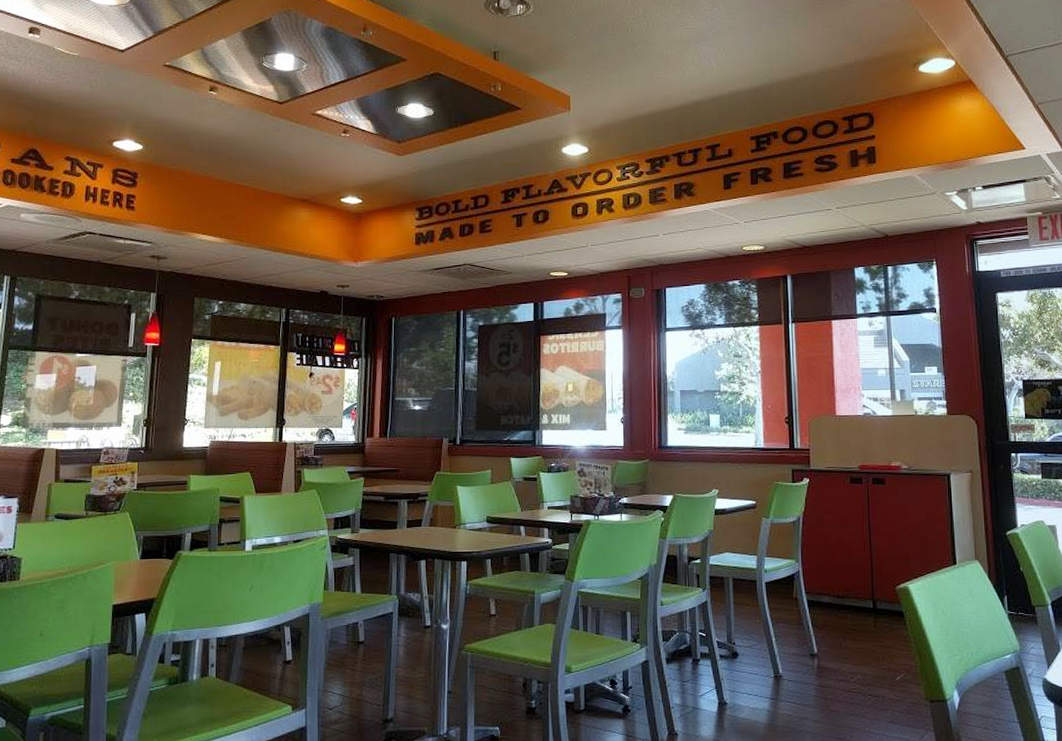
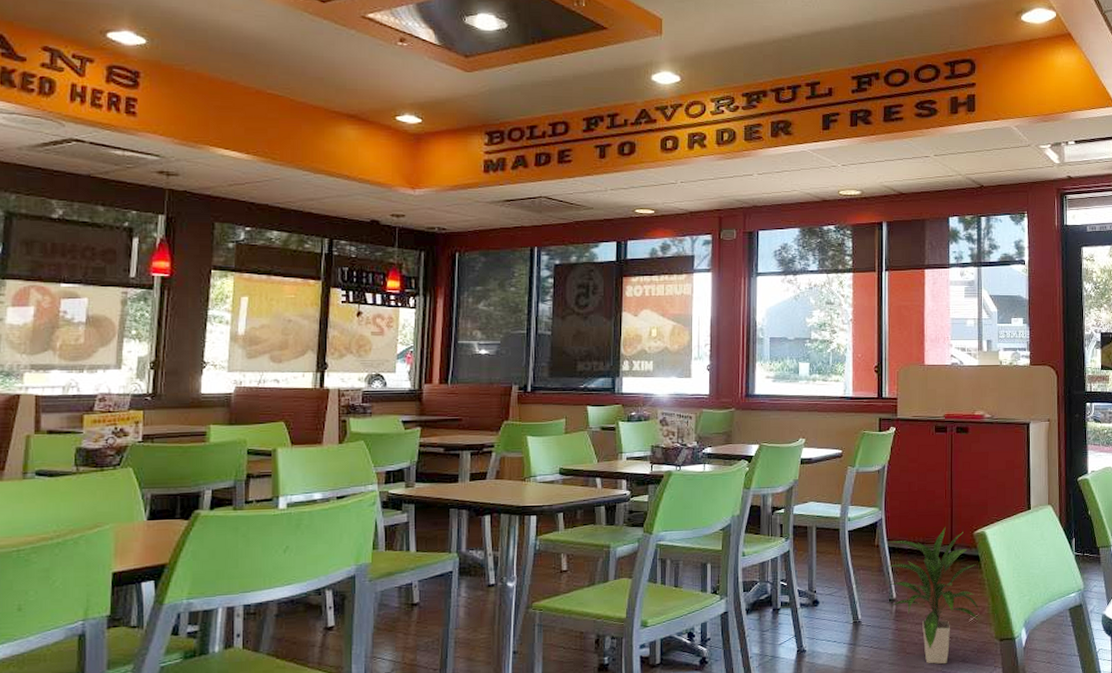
indoor plant: none [807,581,907,725] -> present [887,527,980,664]

